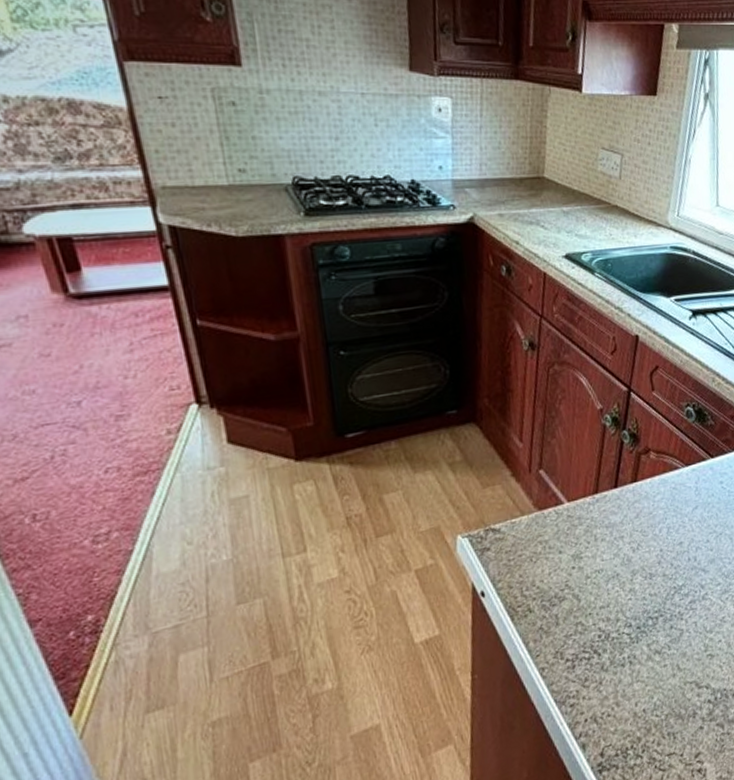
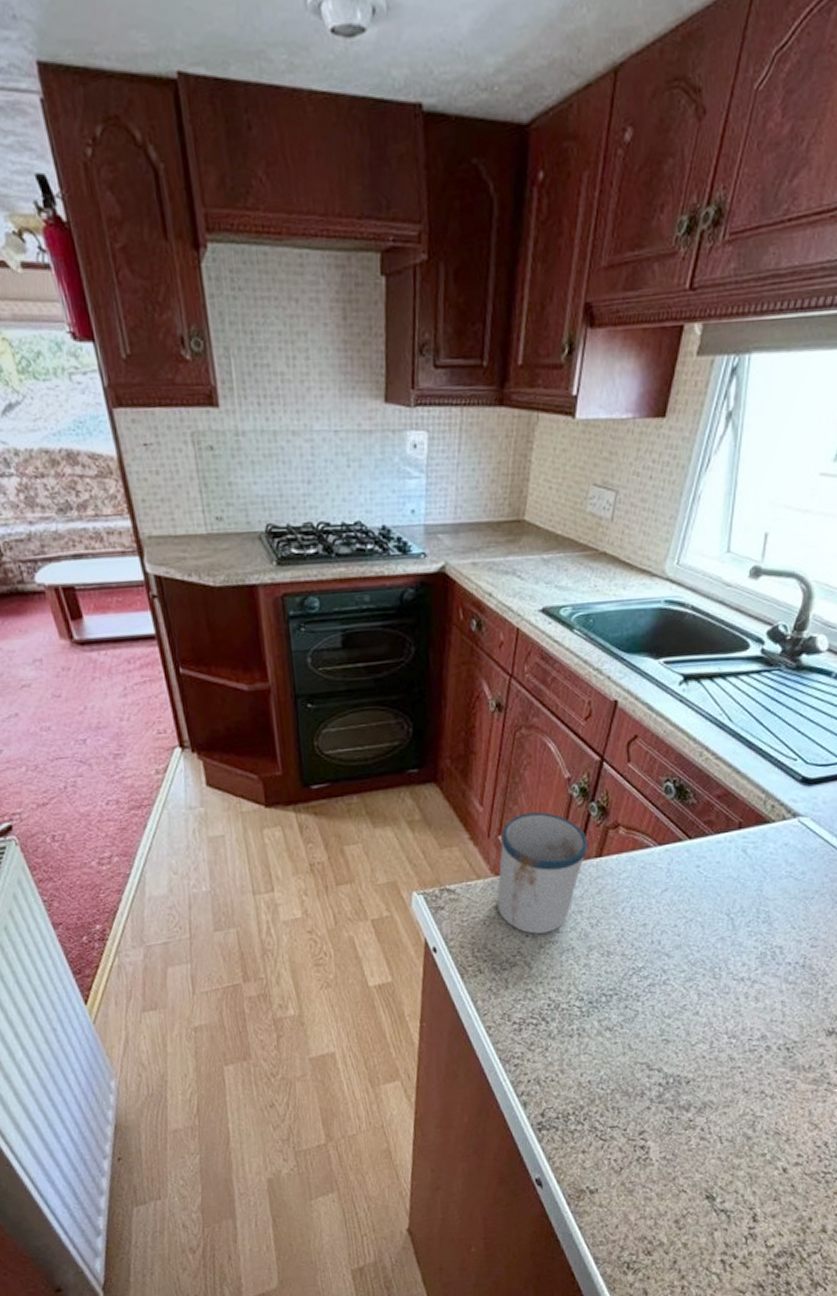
mug: none [541,443,624,565] -> present [497,812,588,934]

